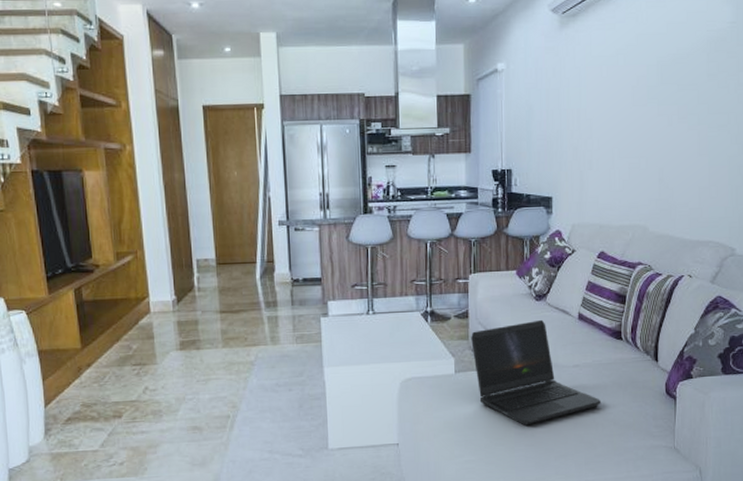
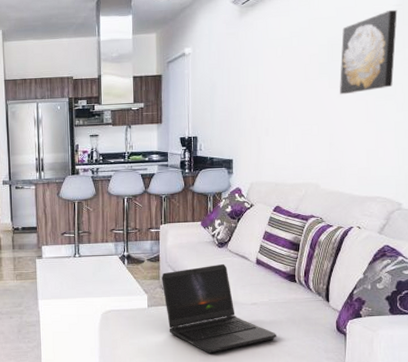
wall art: none [670,27,732,124] -> present [340,9,398,95]

